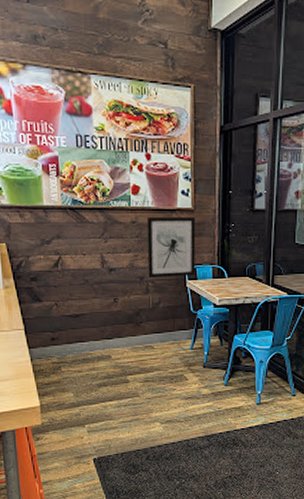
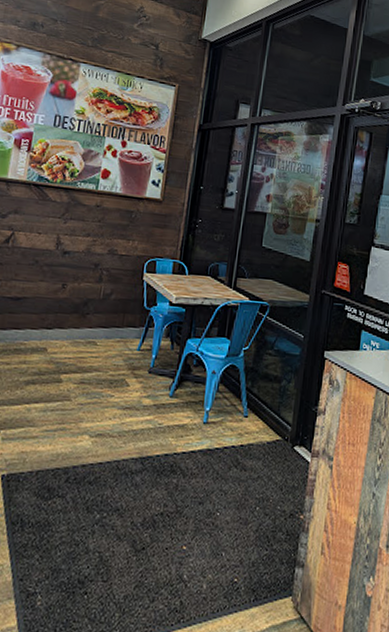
wall art: present [146,216,196,278] -> none [104,202,163,269]

